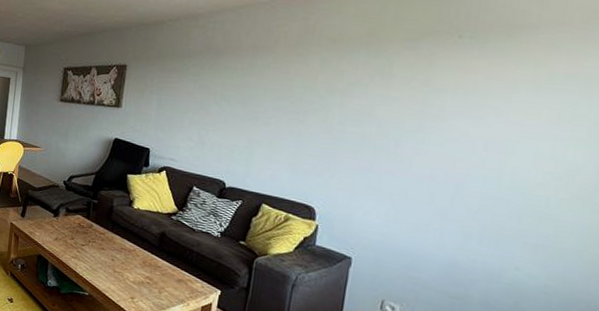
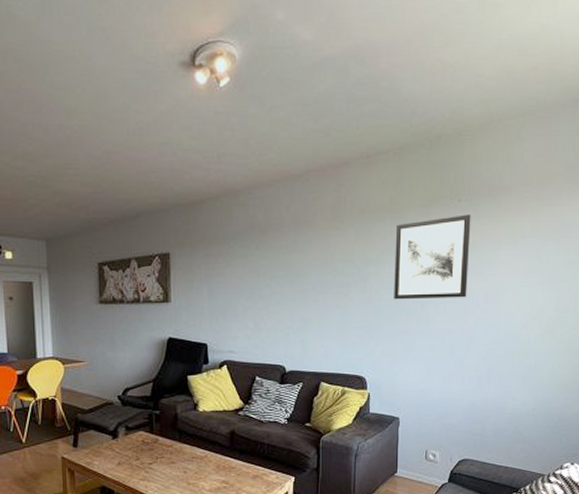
wall art: none [360,52,476,143] -> present [394,214,471,300]

